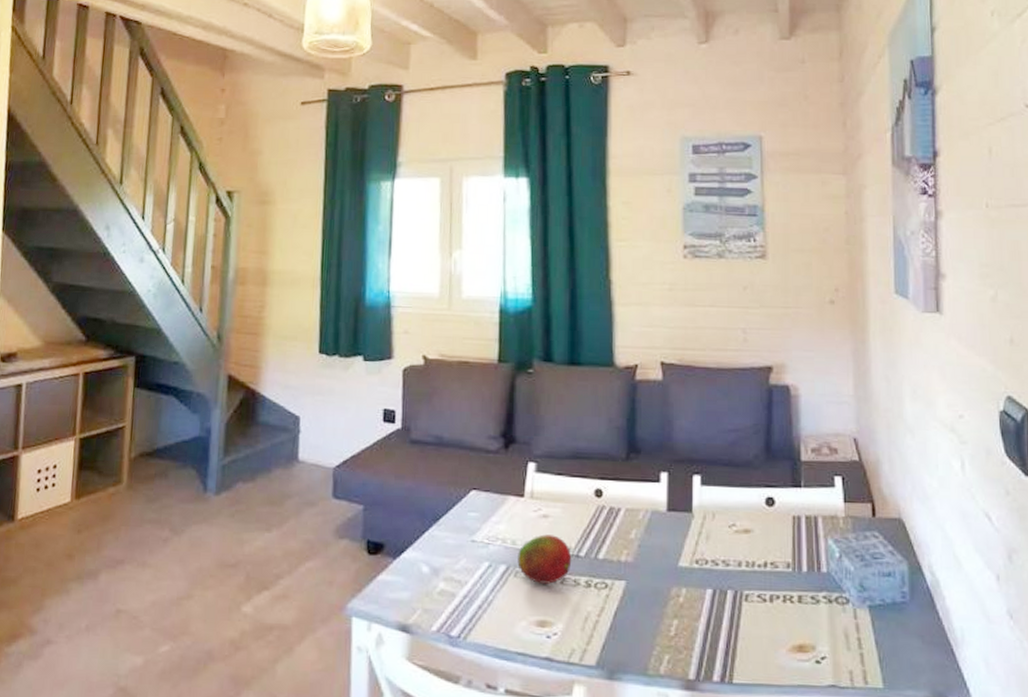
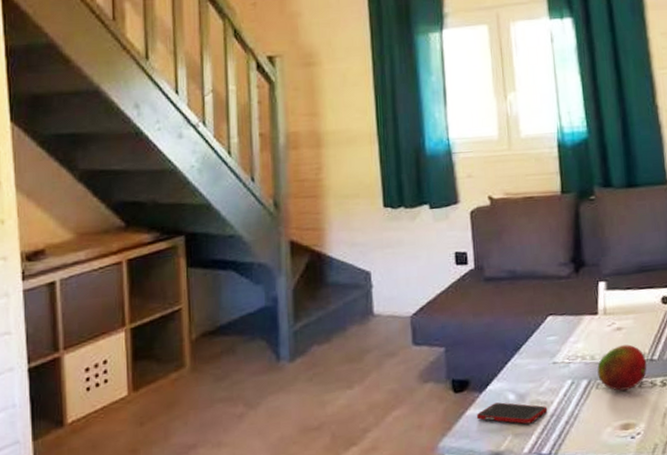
cell phone: none [387,572,461,601] -> present [476,402,548,424]

